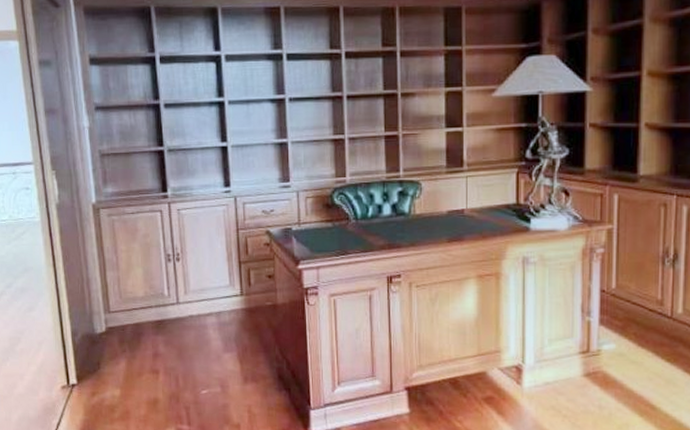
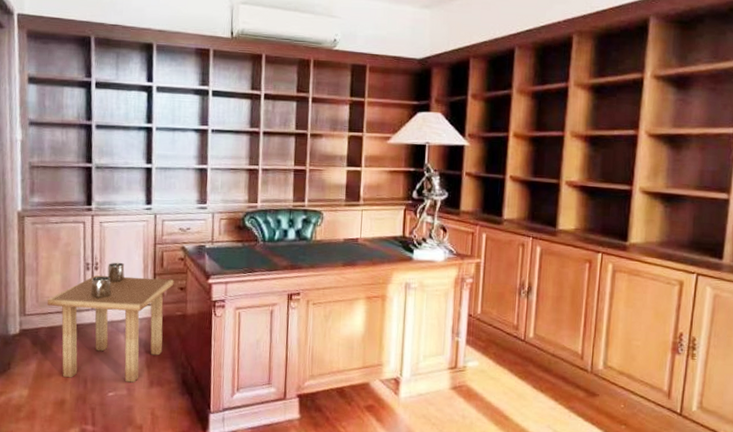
side table: none [130,251,261,379] -> present [46,262,174,383]

